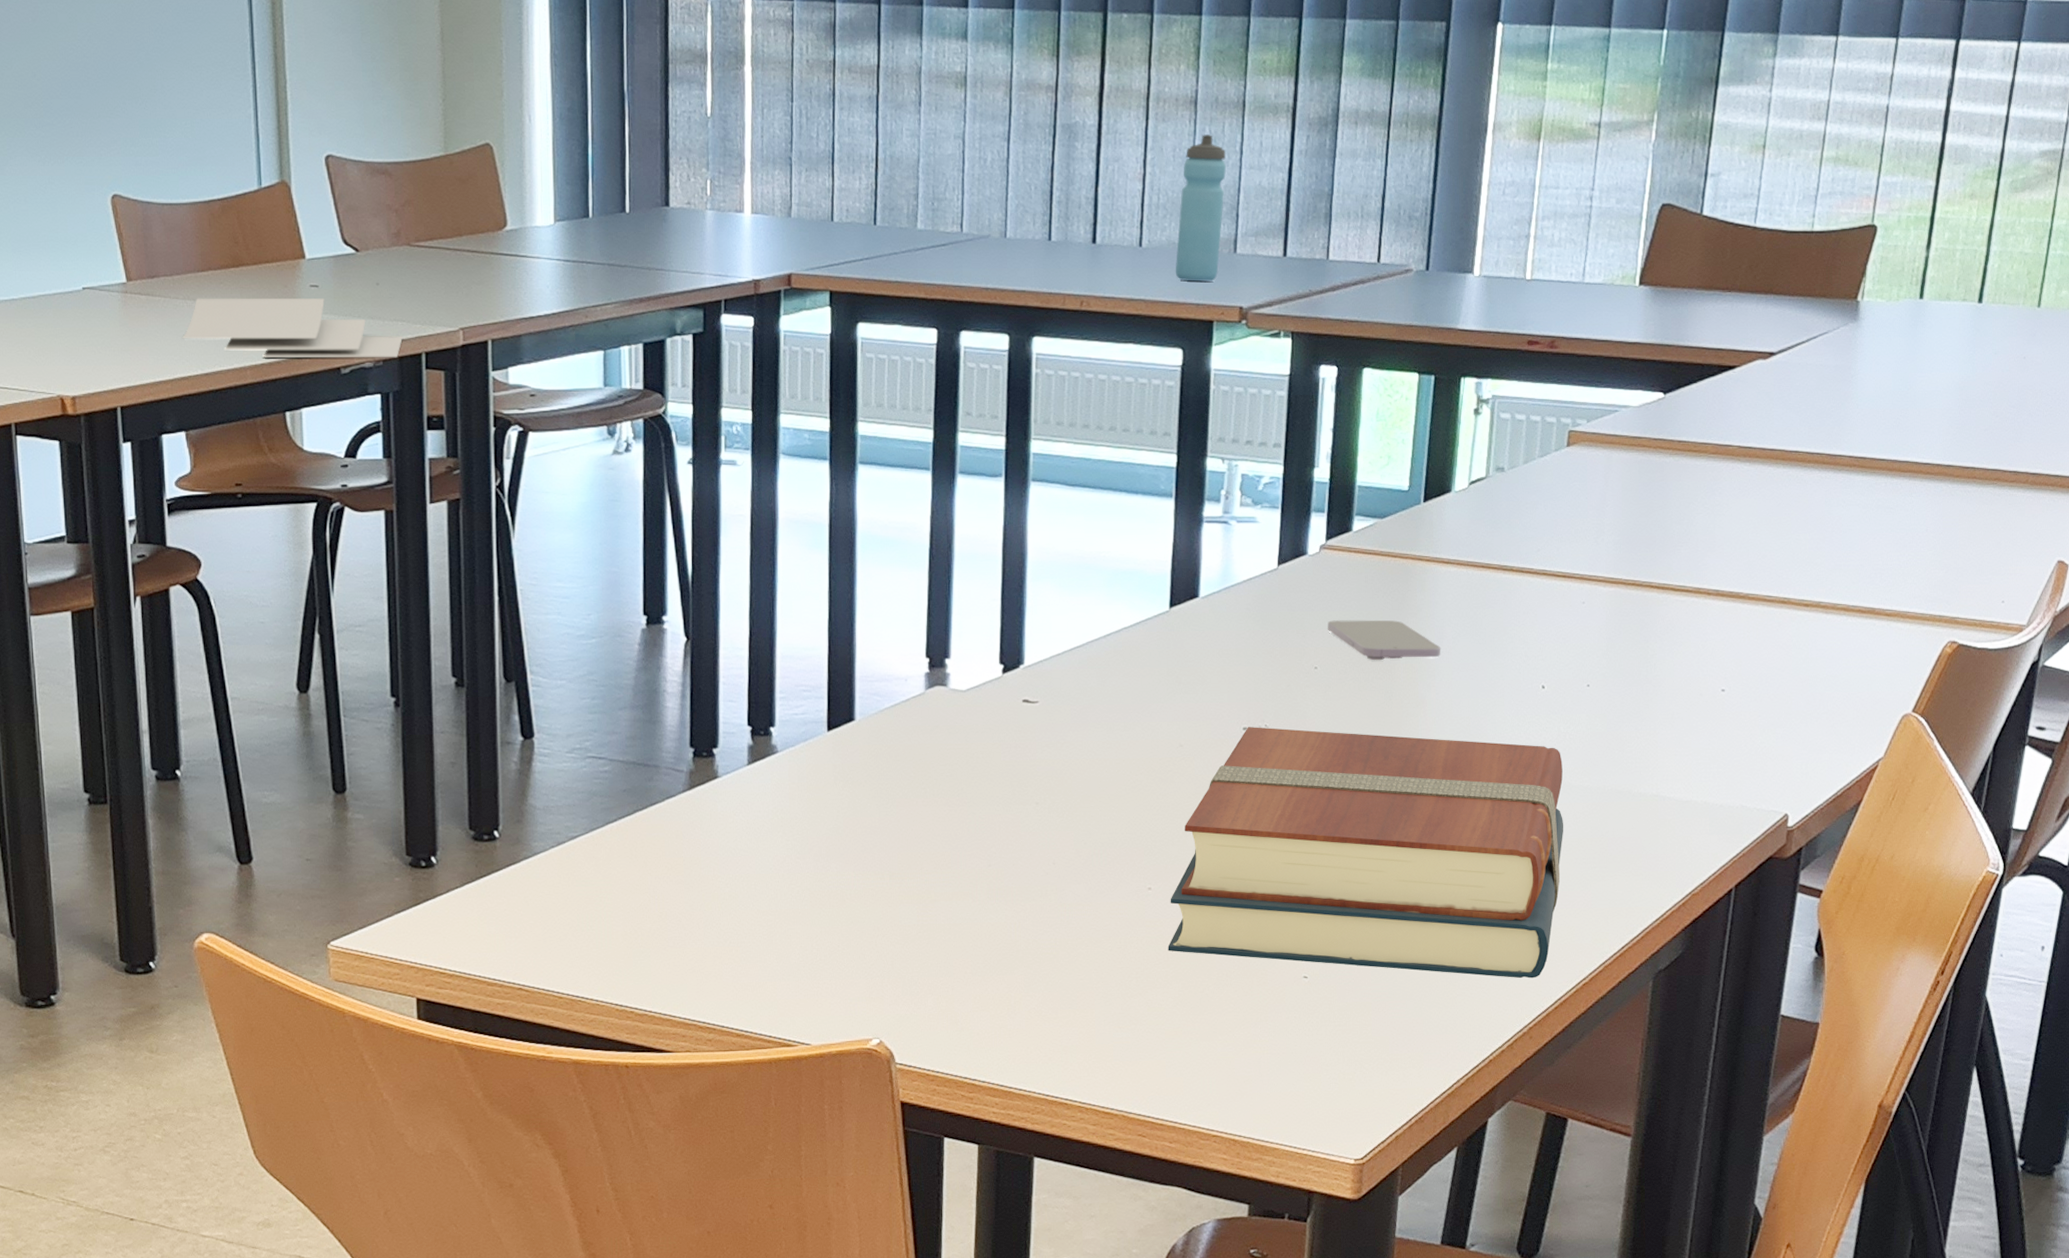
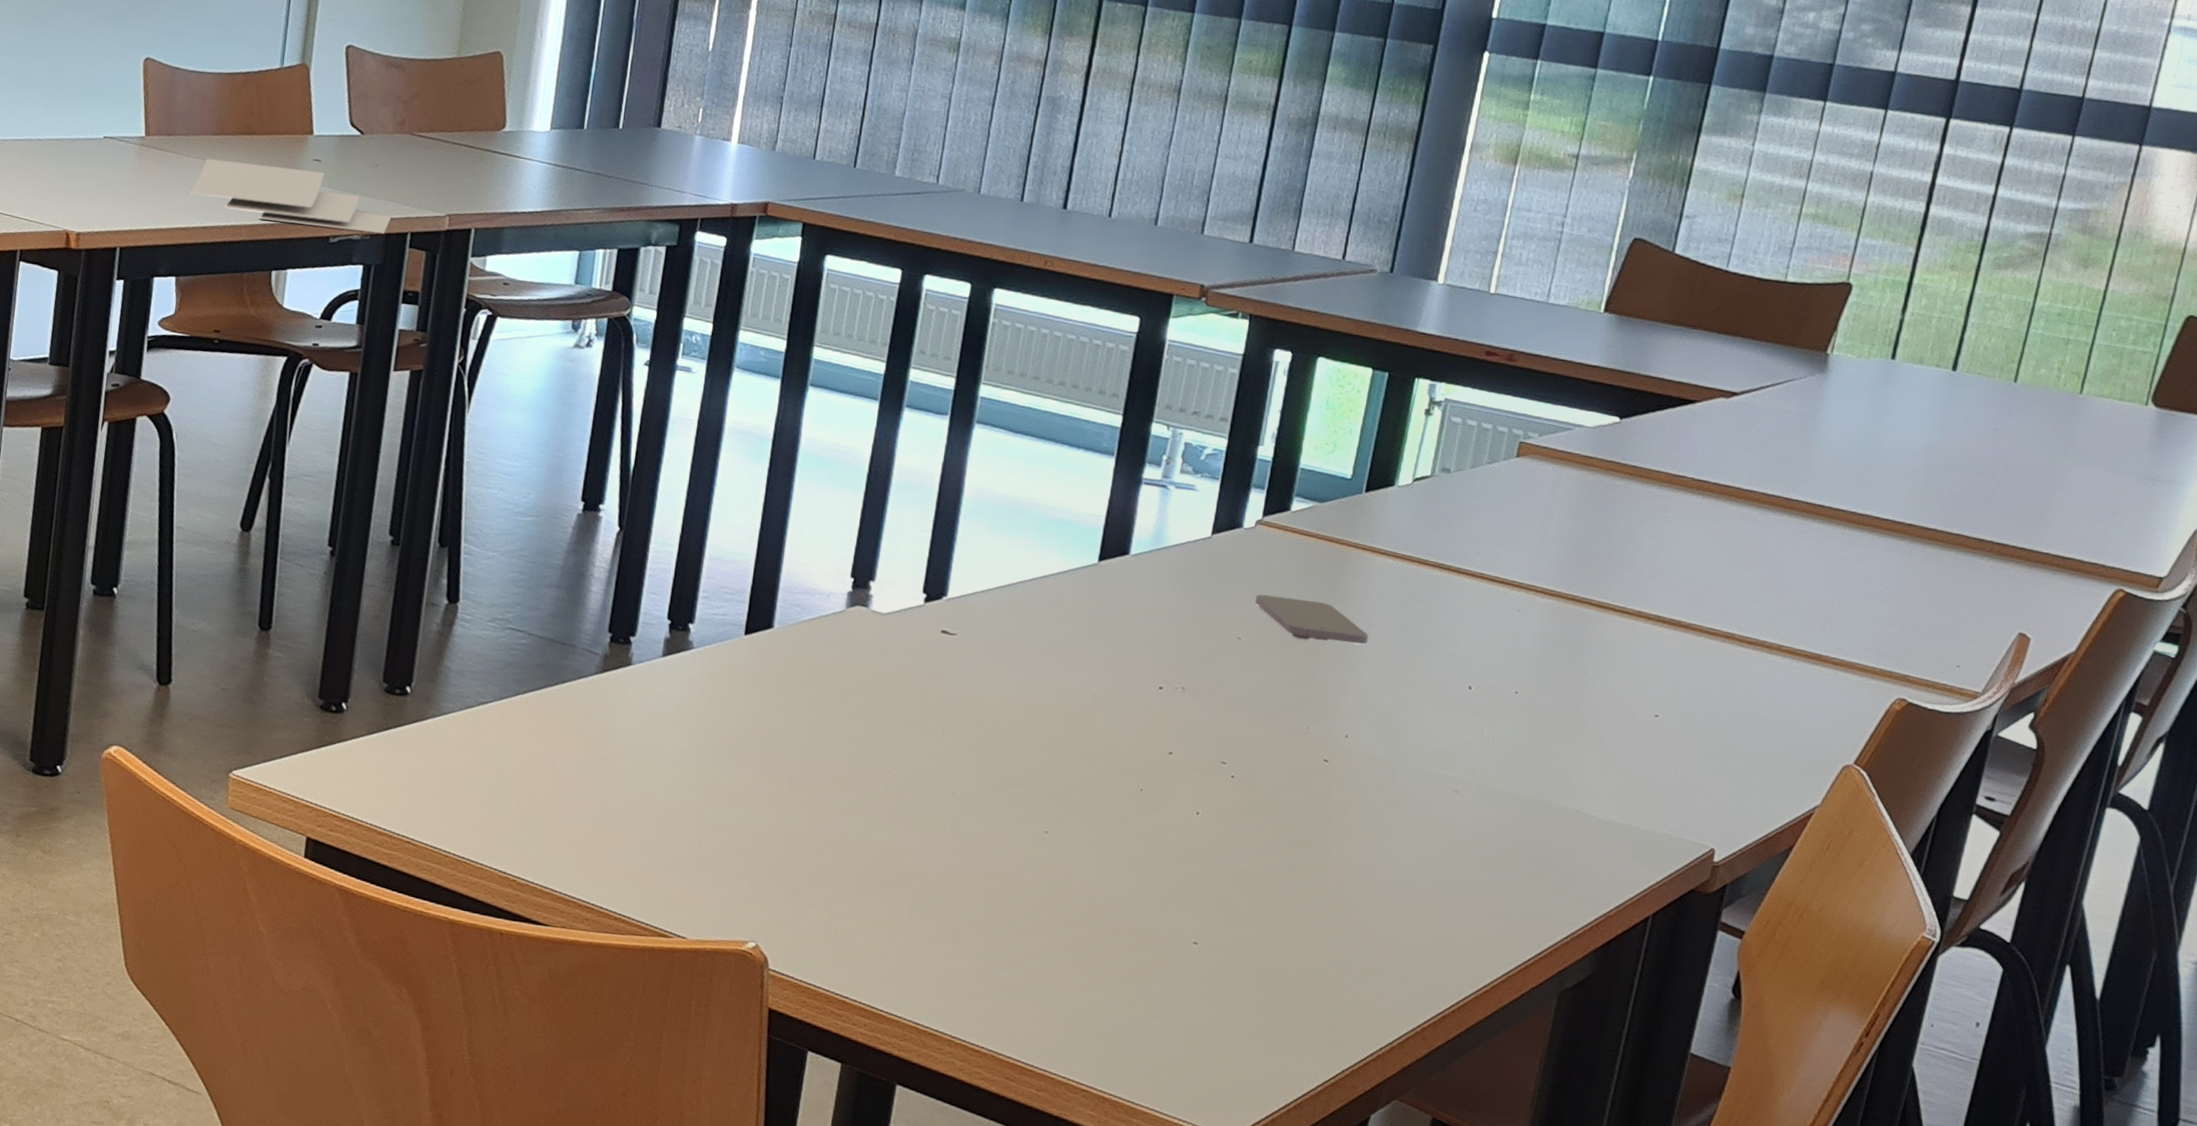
books: present [1168,727,1564,979] -> none [1057,687,1483,978]
water bottle: present [1175,135,1226,282] -> none [1141,121,1203,258]

